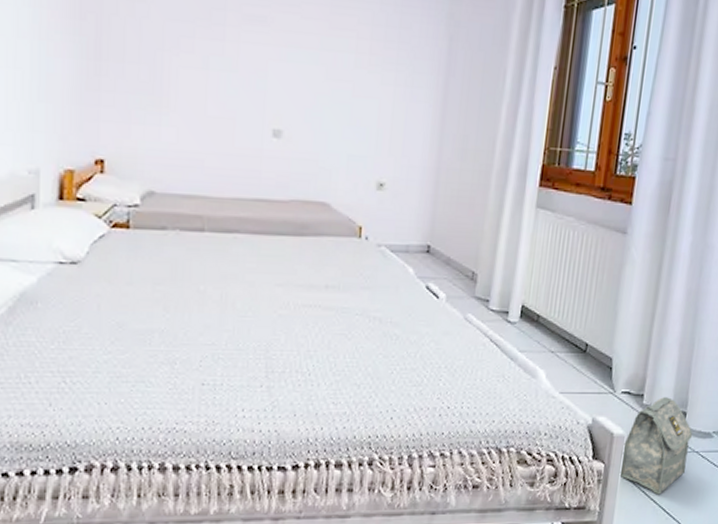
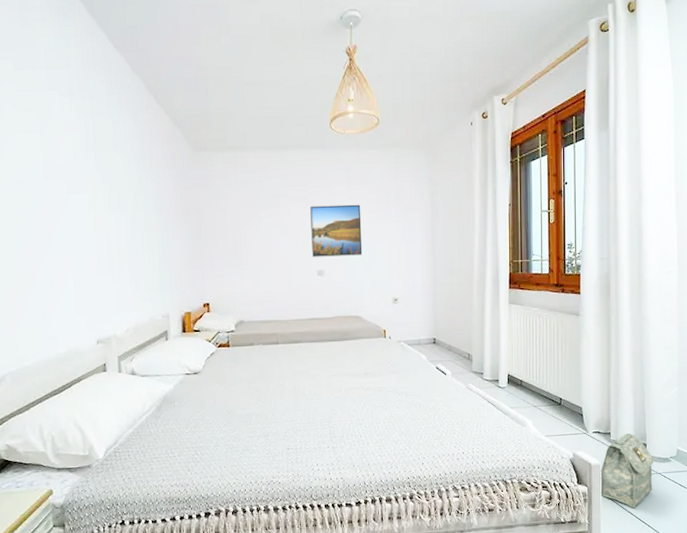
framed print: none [267,31,347,115] -> present [310,204,363,257]

